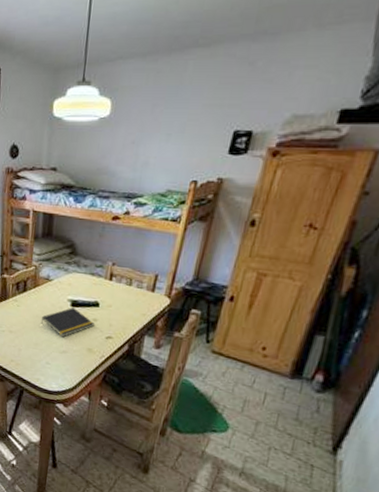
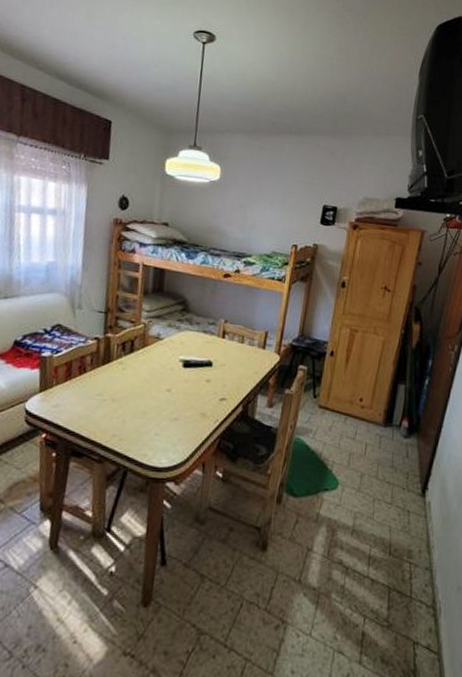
notepad: present [40,307,95,338] -> none [149,367,208,403]

